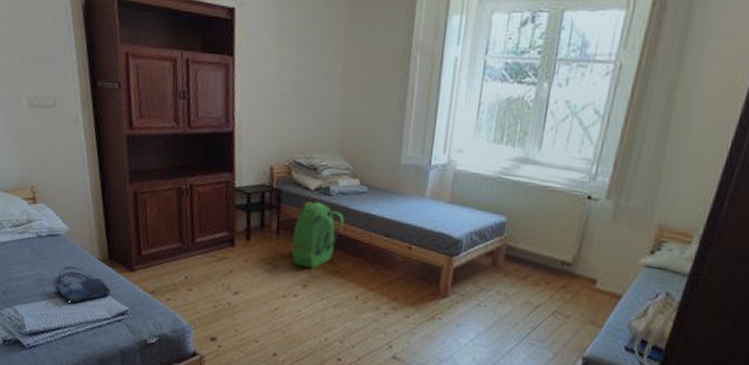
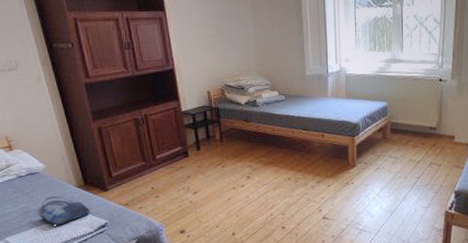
backpack: present [291,201,345,269] -> none [233,112,271,164]

